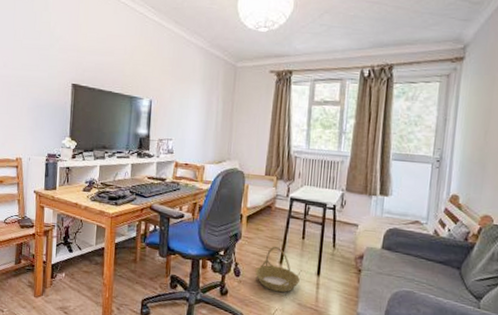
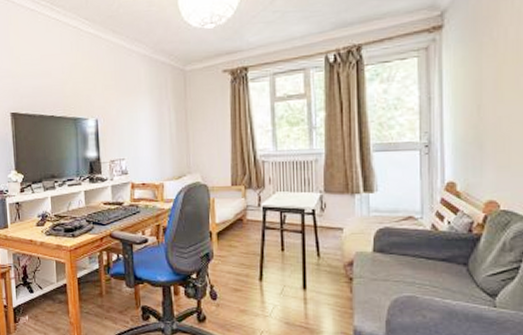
basket: present [255,246,300,293] -> none [233,262,284,313]

